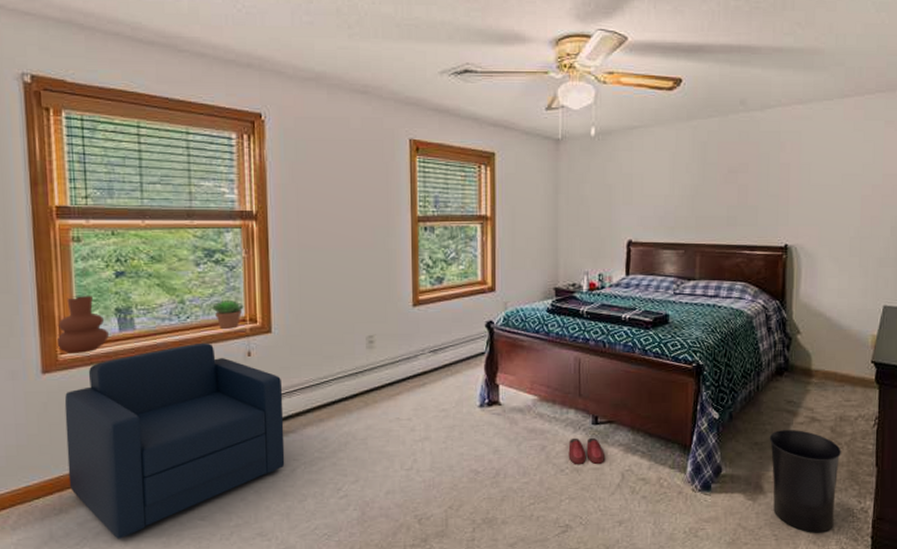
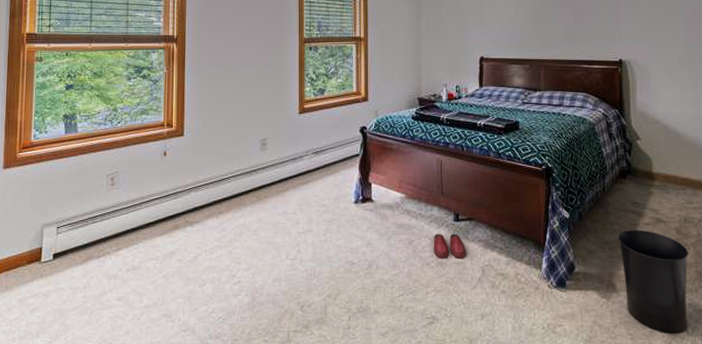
vase: present [55,296,109,354] -> none [16,105,57,153]
armchair: present [64,344,285,539] -> none [15,145,191,316]
succulent plant: present [211,300,244,330] -> none [137,109,163,133]

